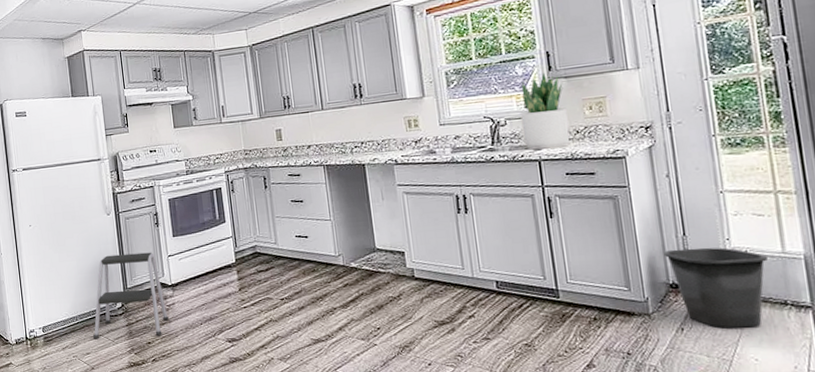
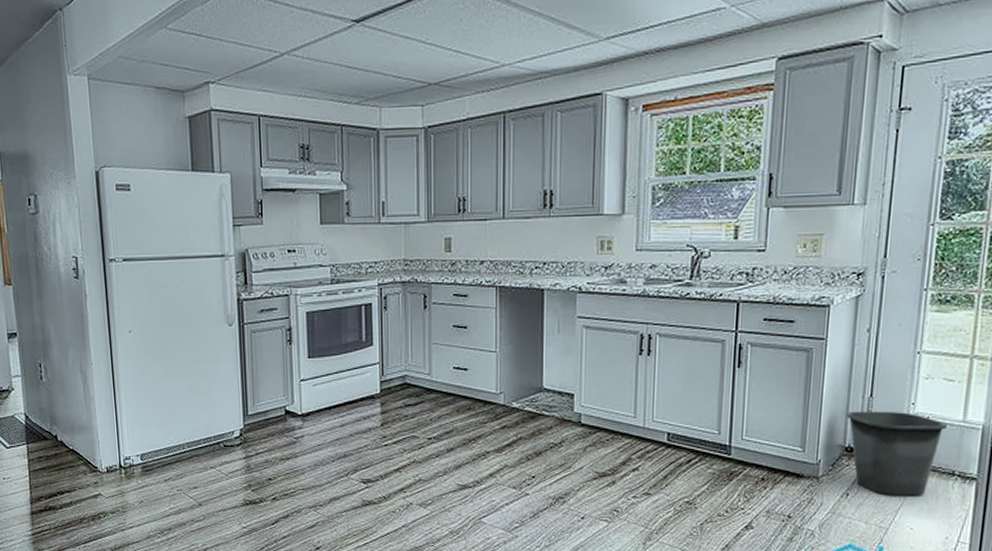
step stool: present [93,252,169,340] -> none [203,374,295,472]
planter: present [520,72,570,150] -> none [726,198,781,290]

